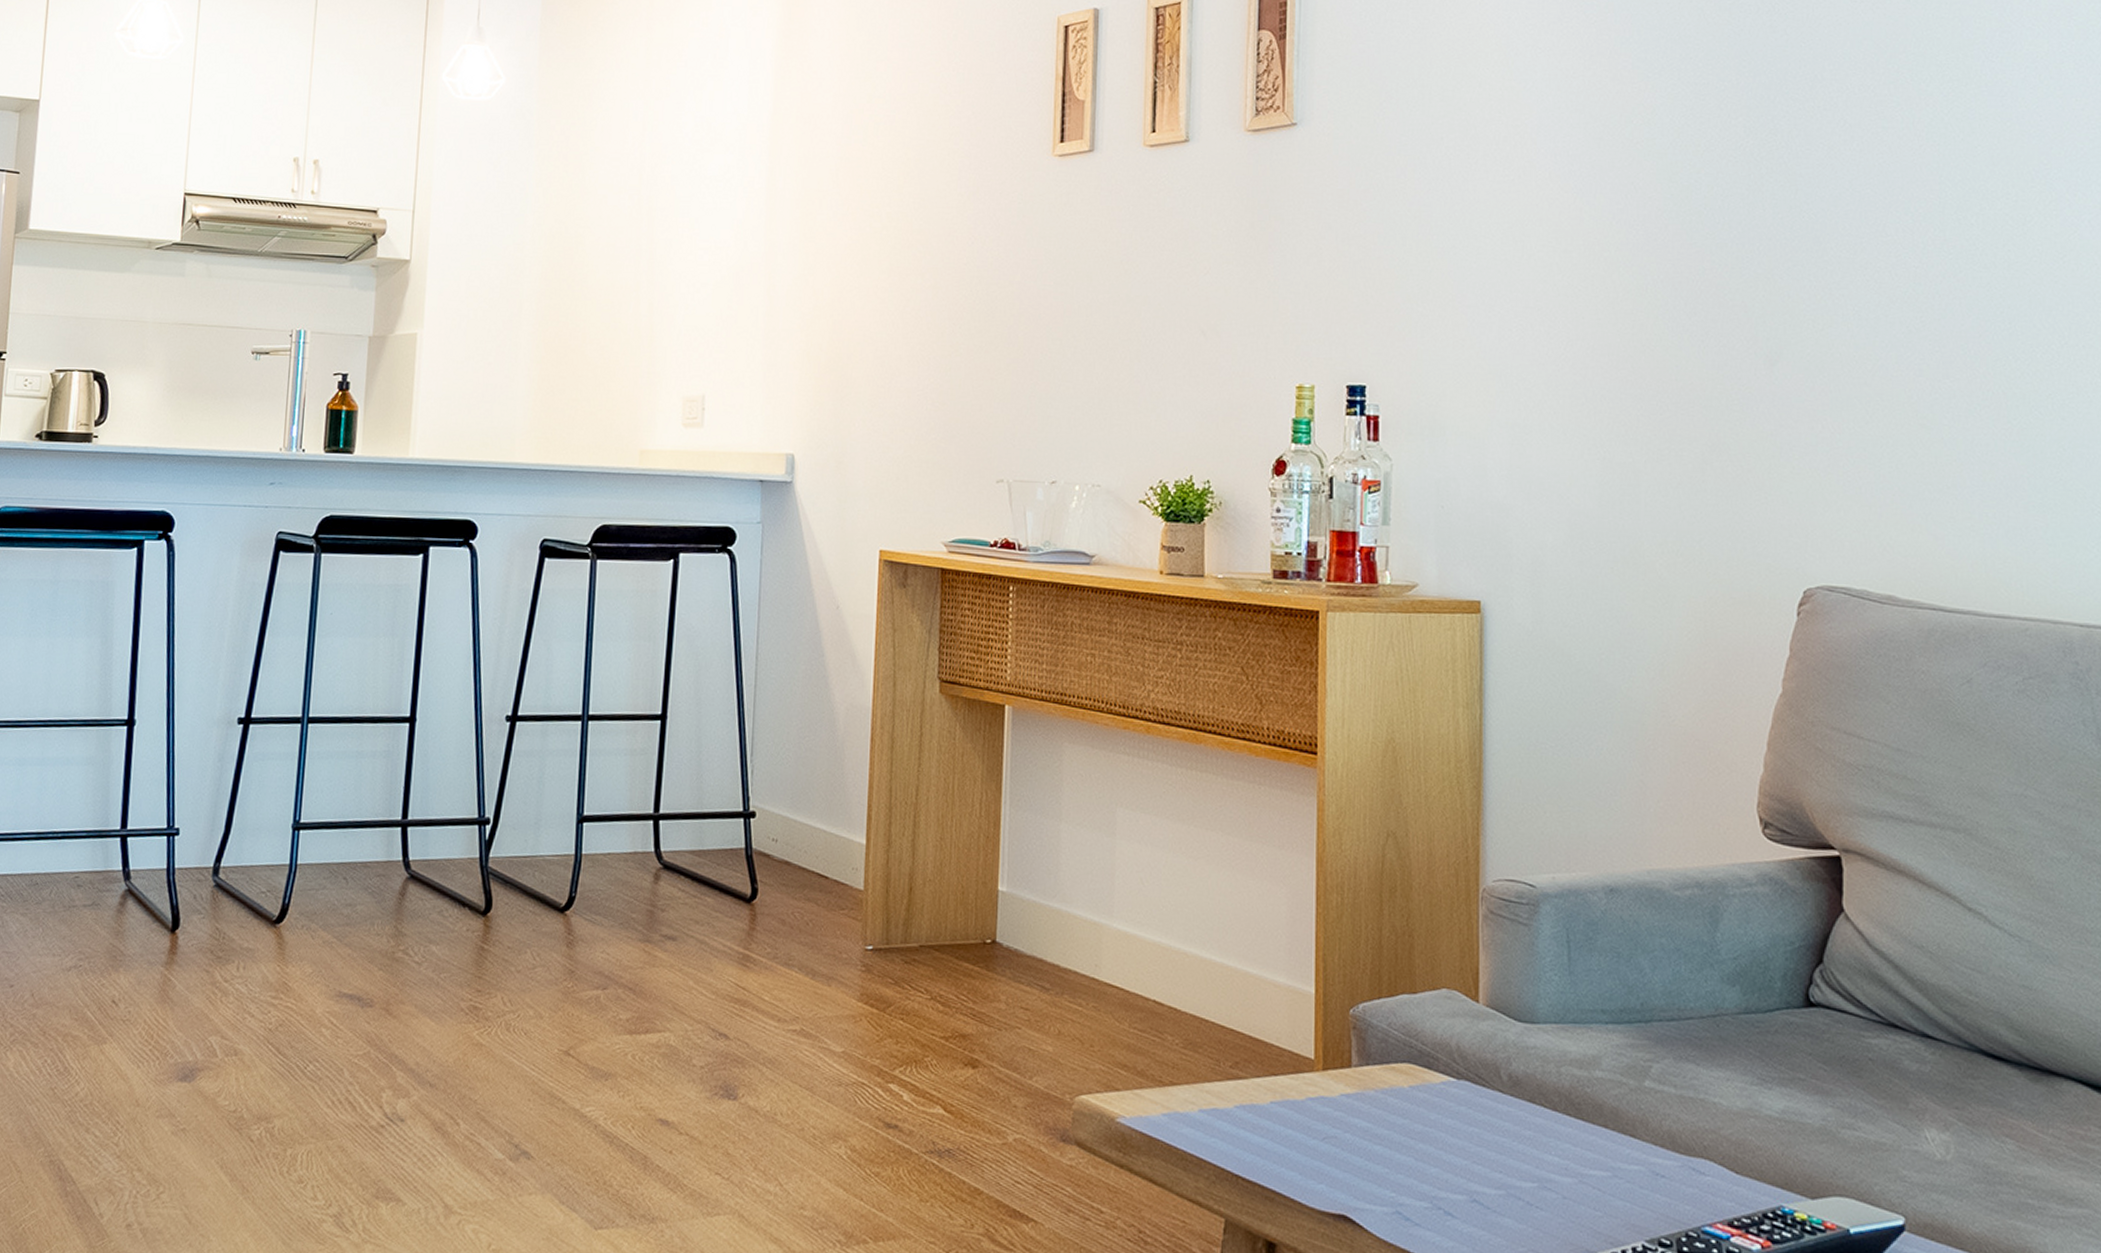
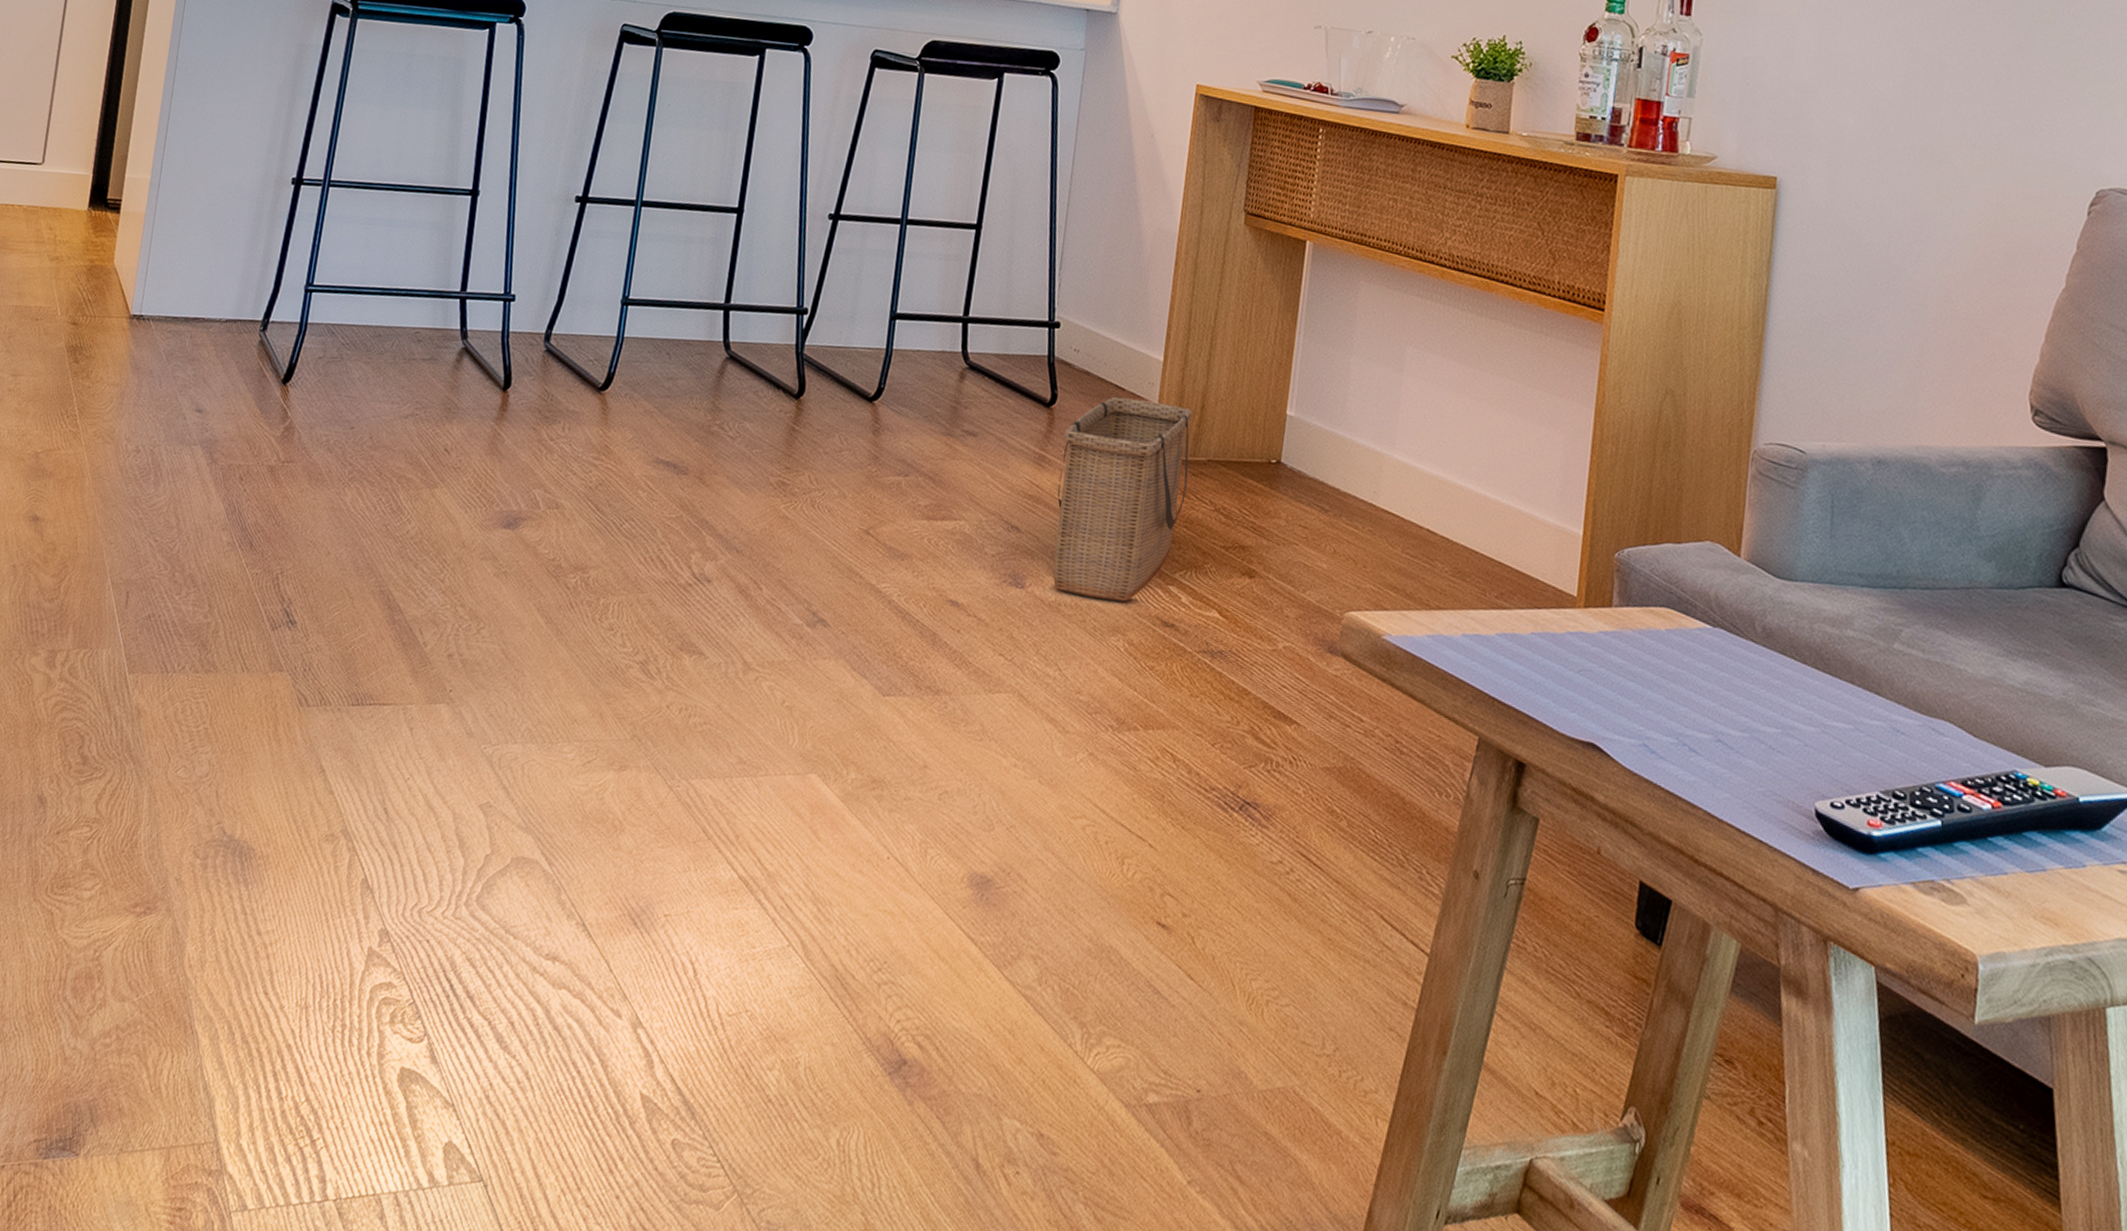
basket: none [764,886,901,1106] -> present [1053,396,1192,602]

